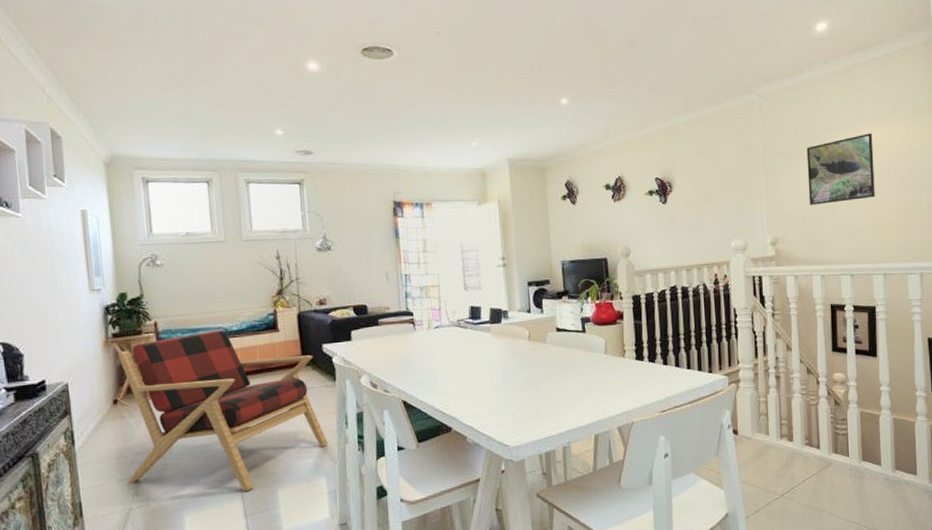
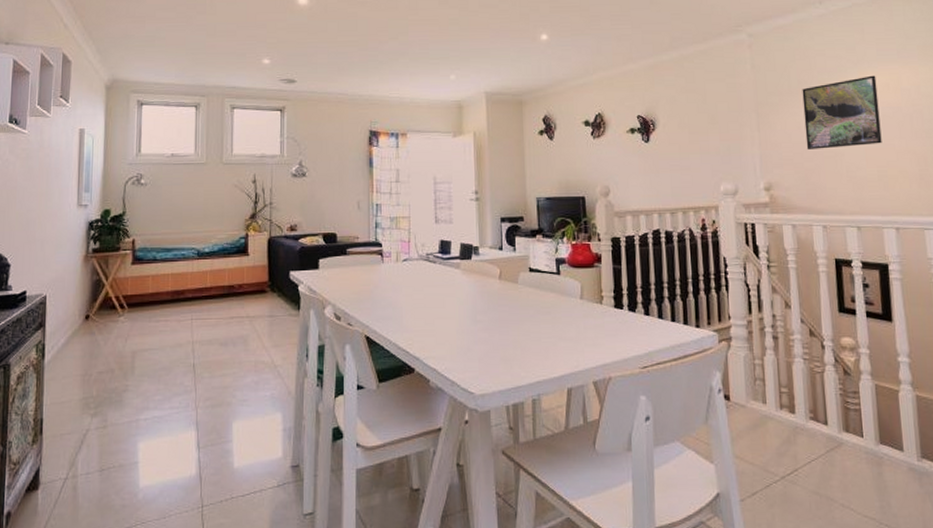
armchair: present [118,329,329,492] -> none [89,250,288,422]

